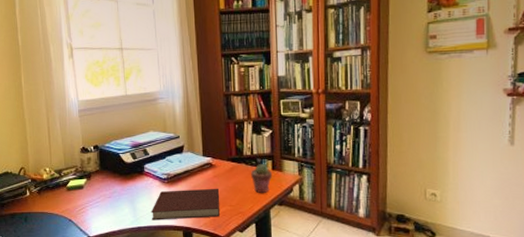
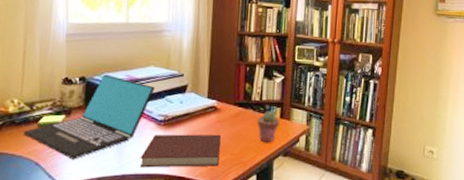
laptop: none [57,141,156,216] -> present [23,74,155,160]

